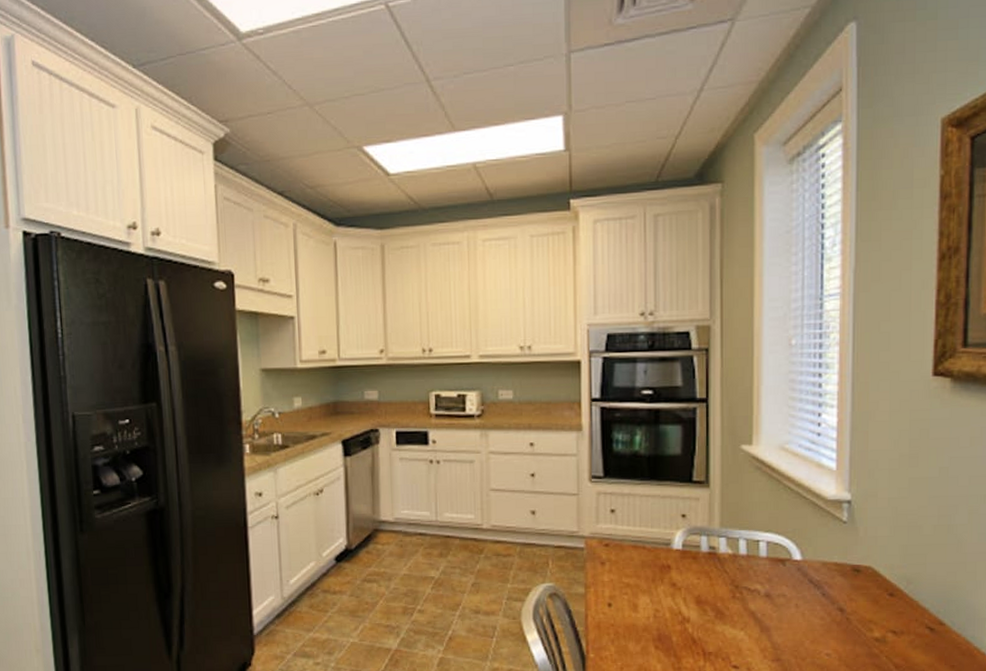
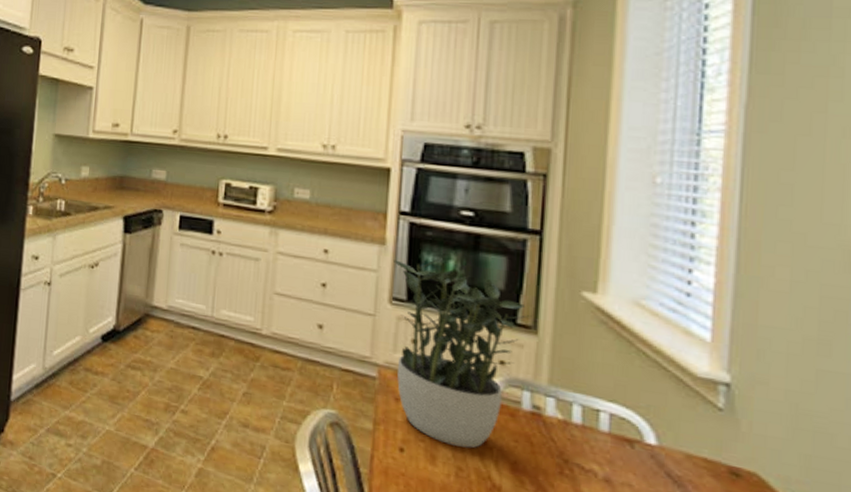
potted plant: none [590,433,704,592] -> present [393,256,532,449]

